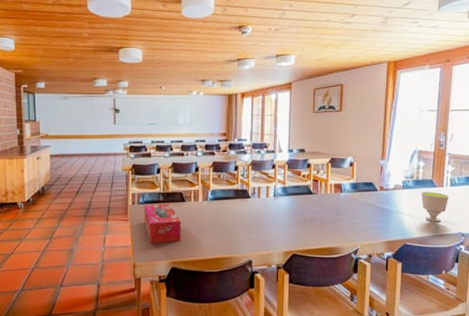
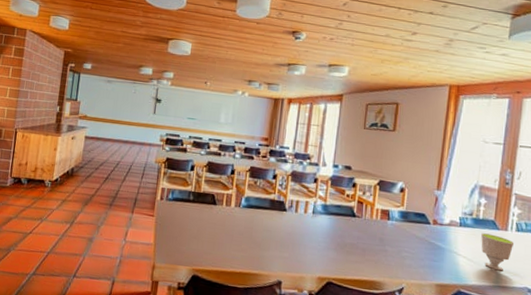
tissue box: present [144,203,181,243] -> none [170,202,209,248]

